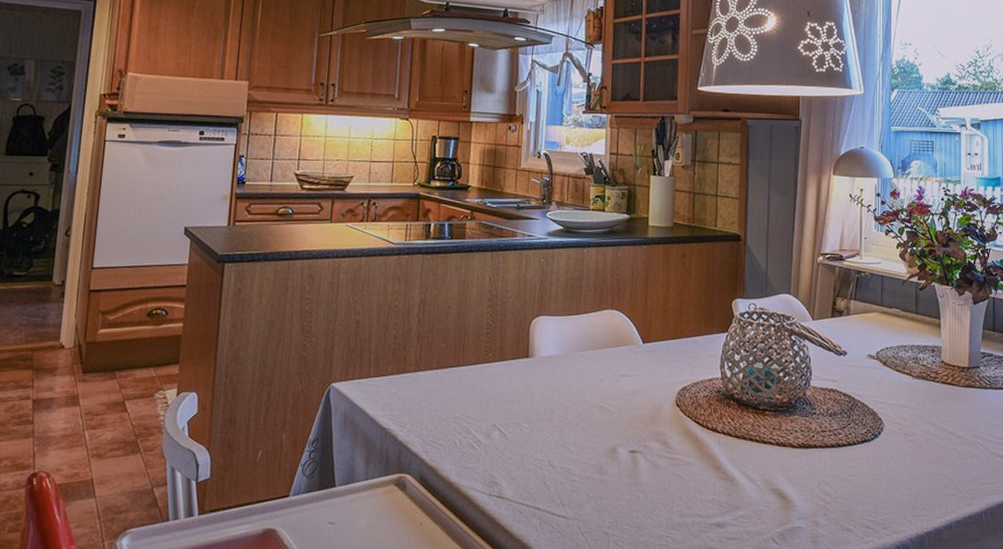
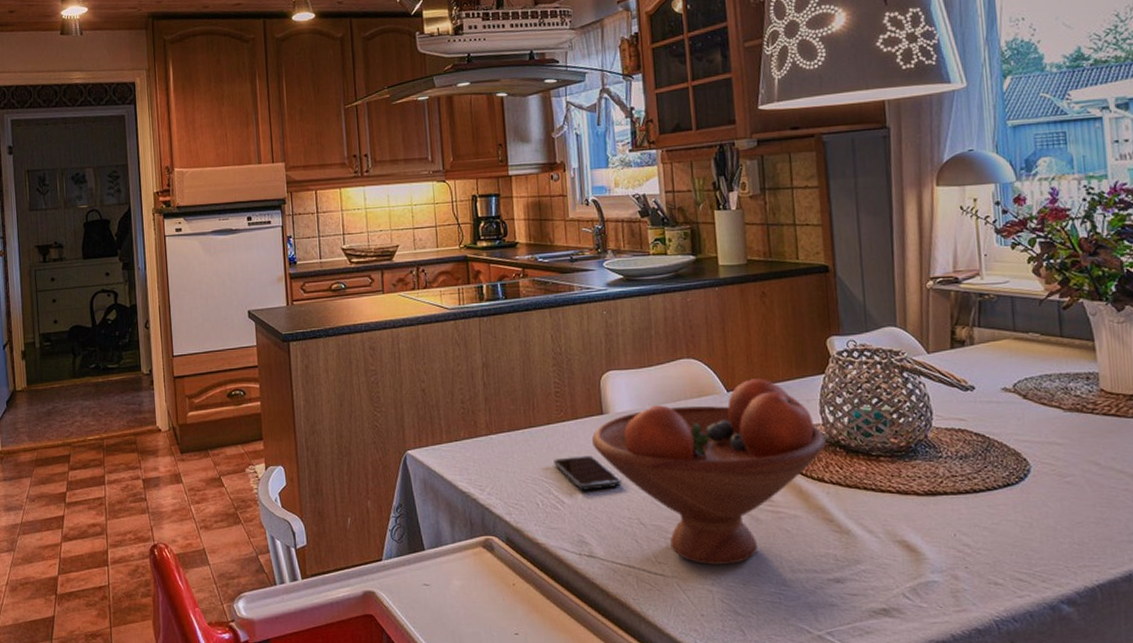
smartphone: none [476,397,538,431] -> present [554,455,622,490]
fruit bowl: none [514,332,723,508] -> present [591,378,826,565]

